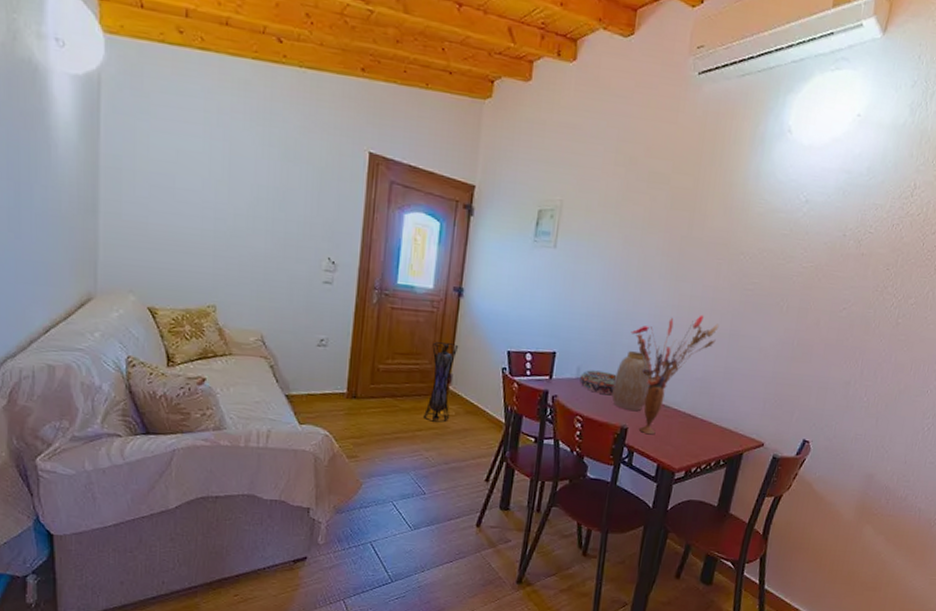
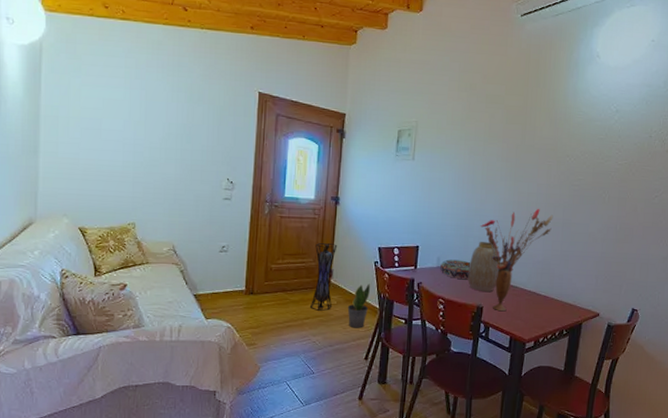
potted plant: none [467,393,496,445] -> present [347,284,370,328]

